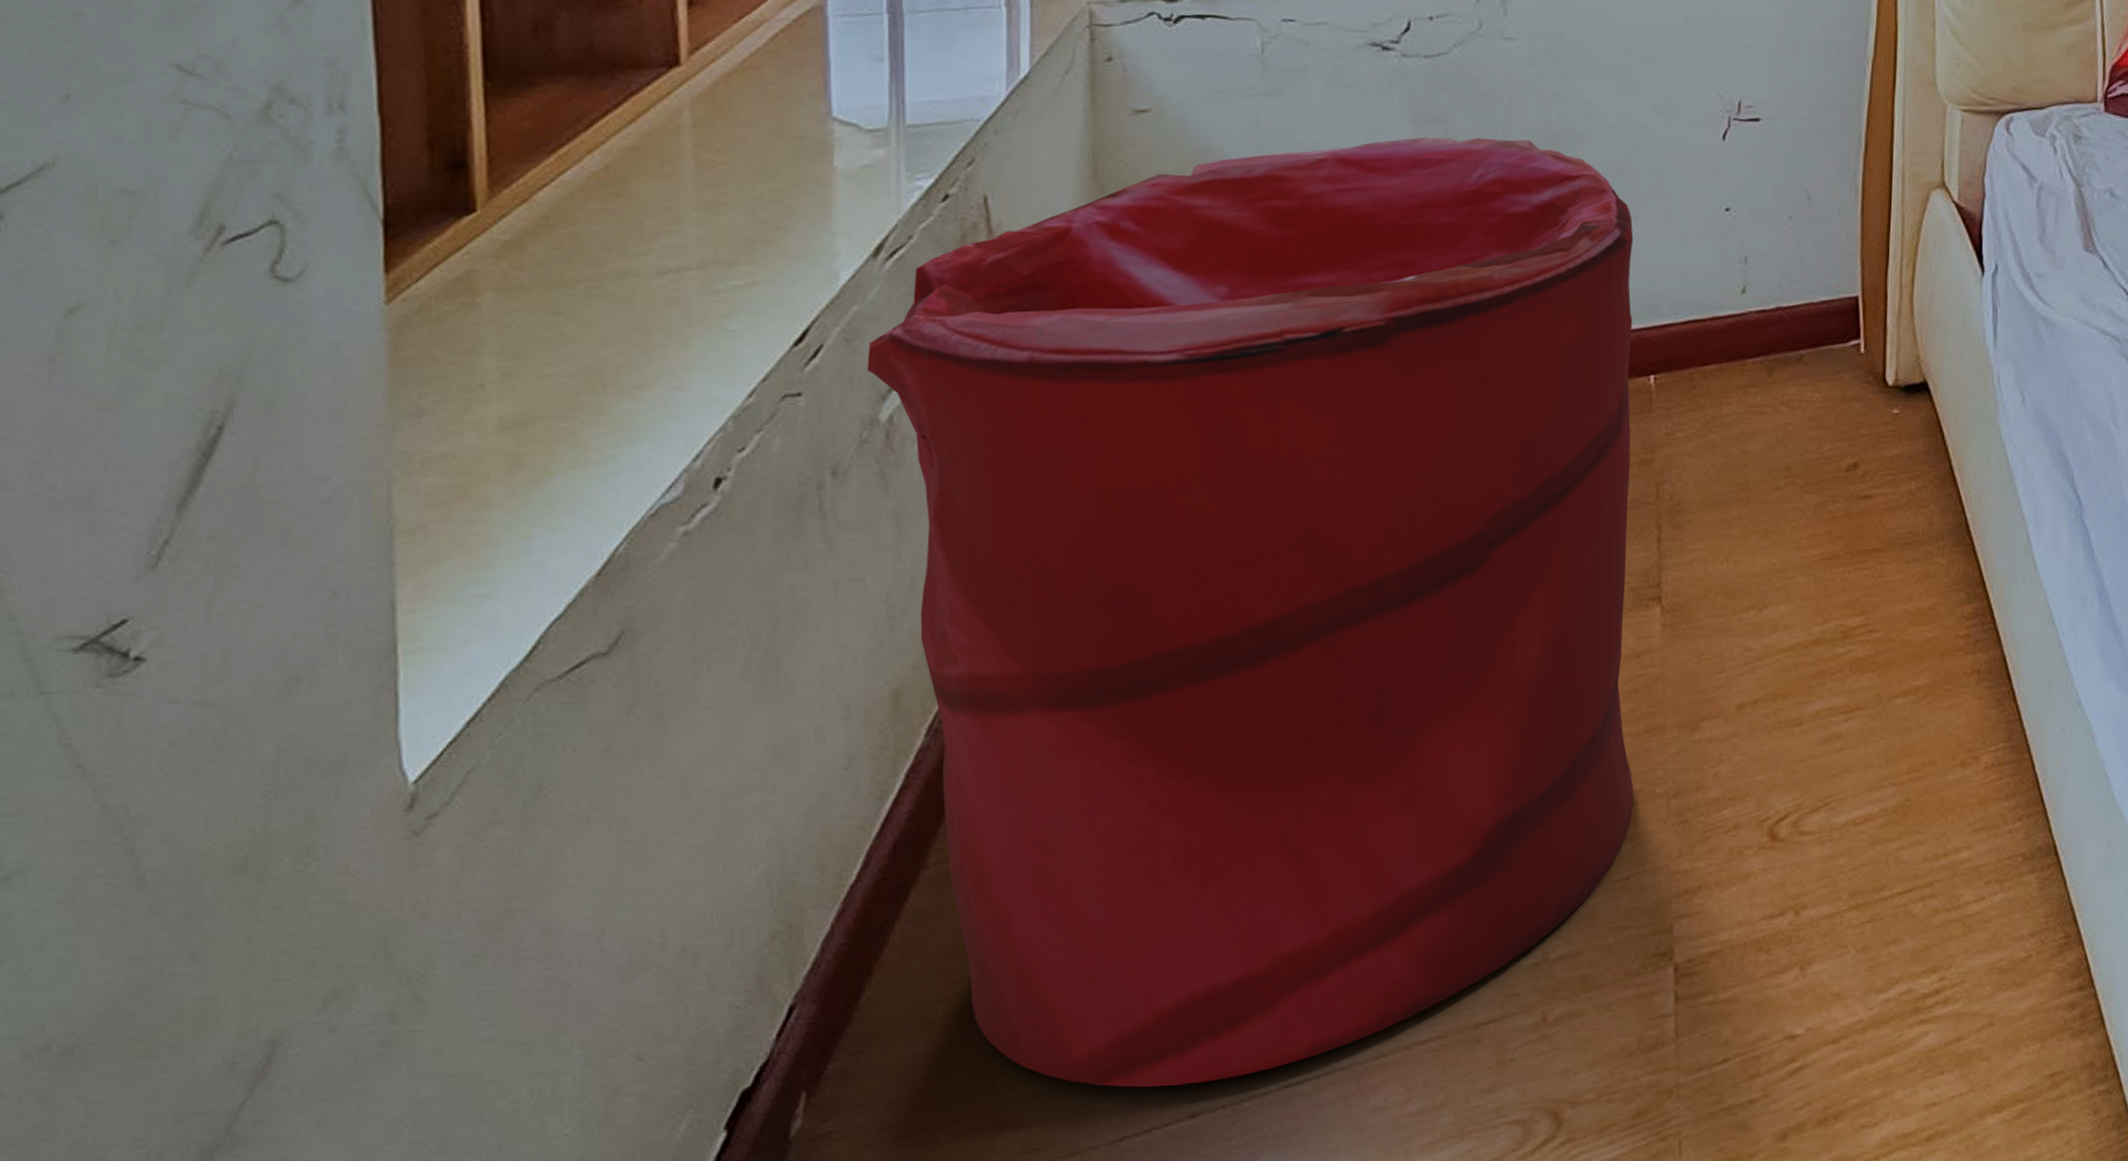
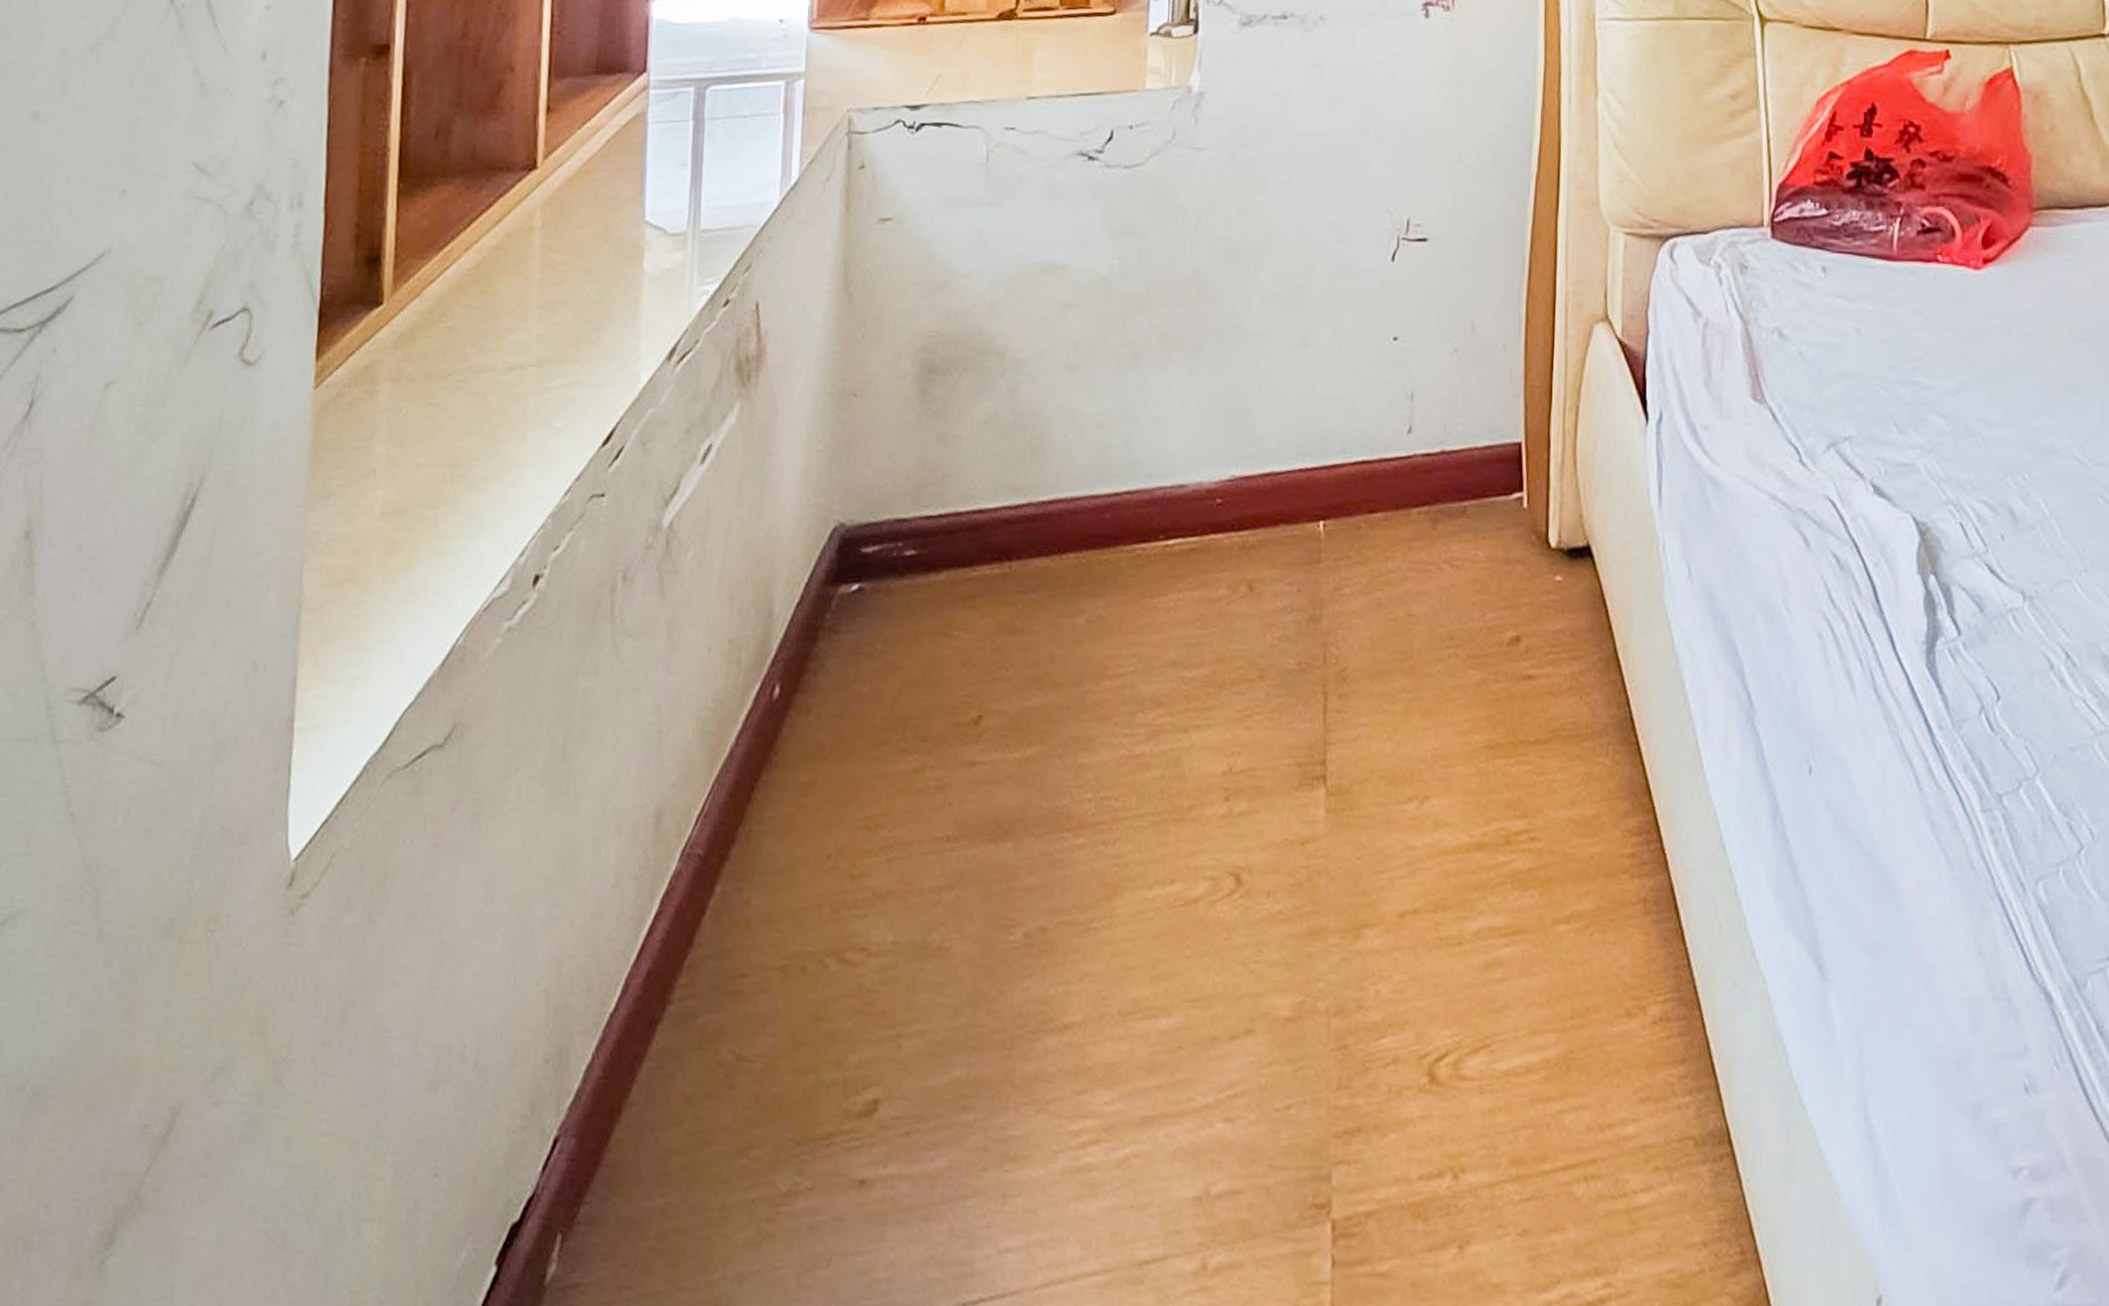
laundry hamper: present [867,137,1634,1088] -> none [656,251,1307,1286]

